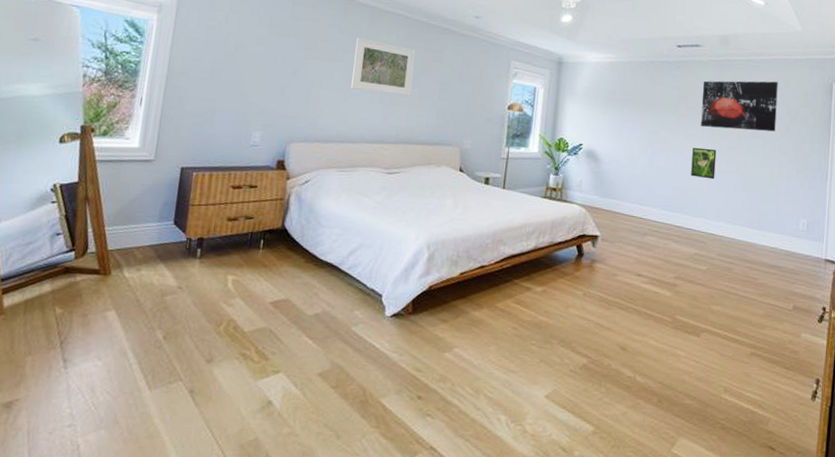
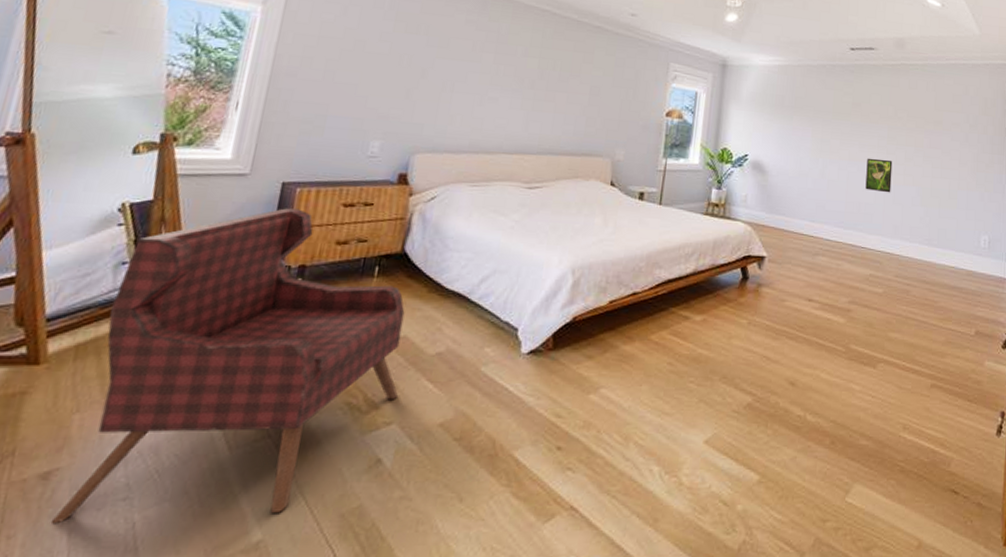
armchair: none [14,189,287,442] -> present [50,208,405,523]
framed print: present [350,37,416,97] -> none [487,34,564,102]
wall art: present [701,80,778,132] -> none [876,86,956,141]

